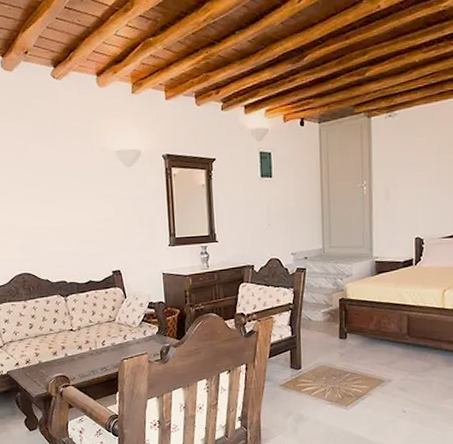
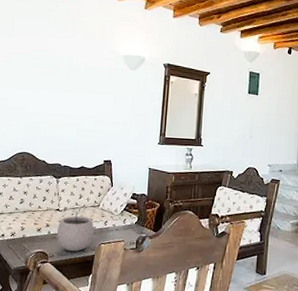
plant pot: none [74,324,114,371] -> present [57,207,94,251]

